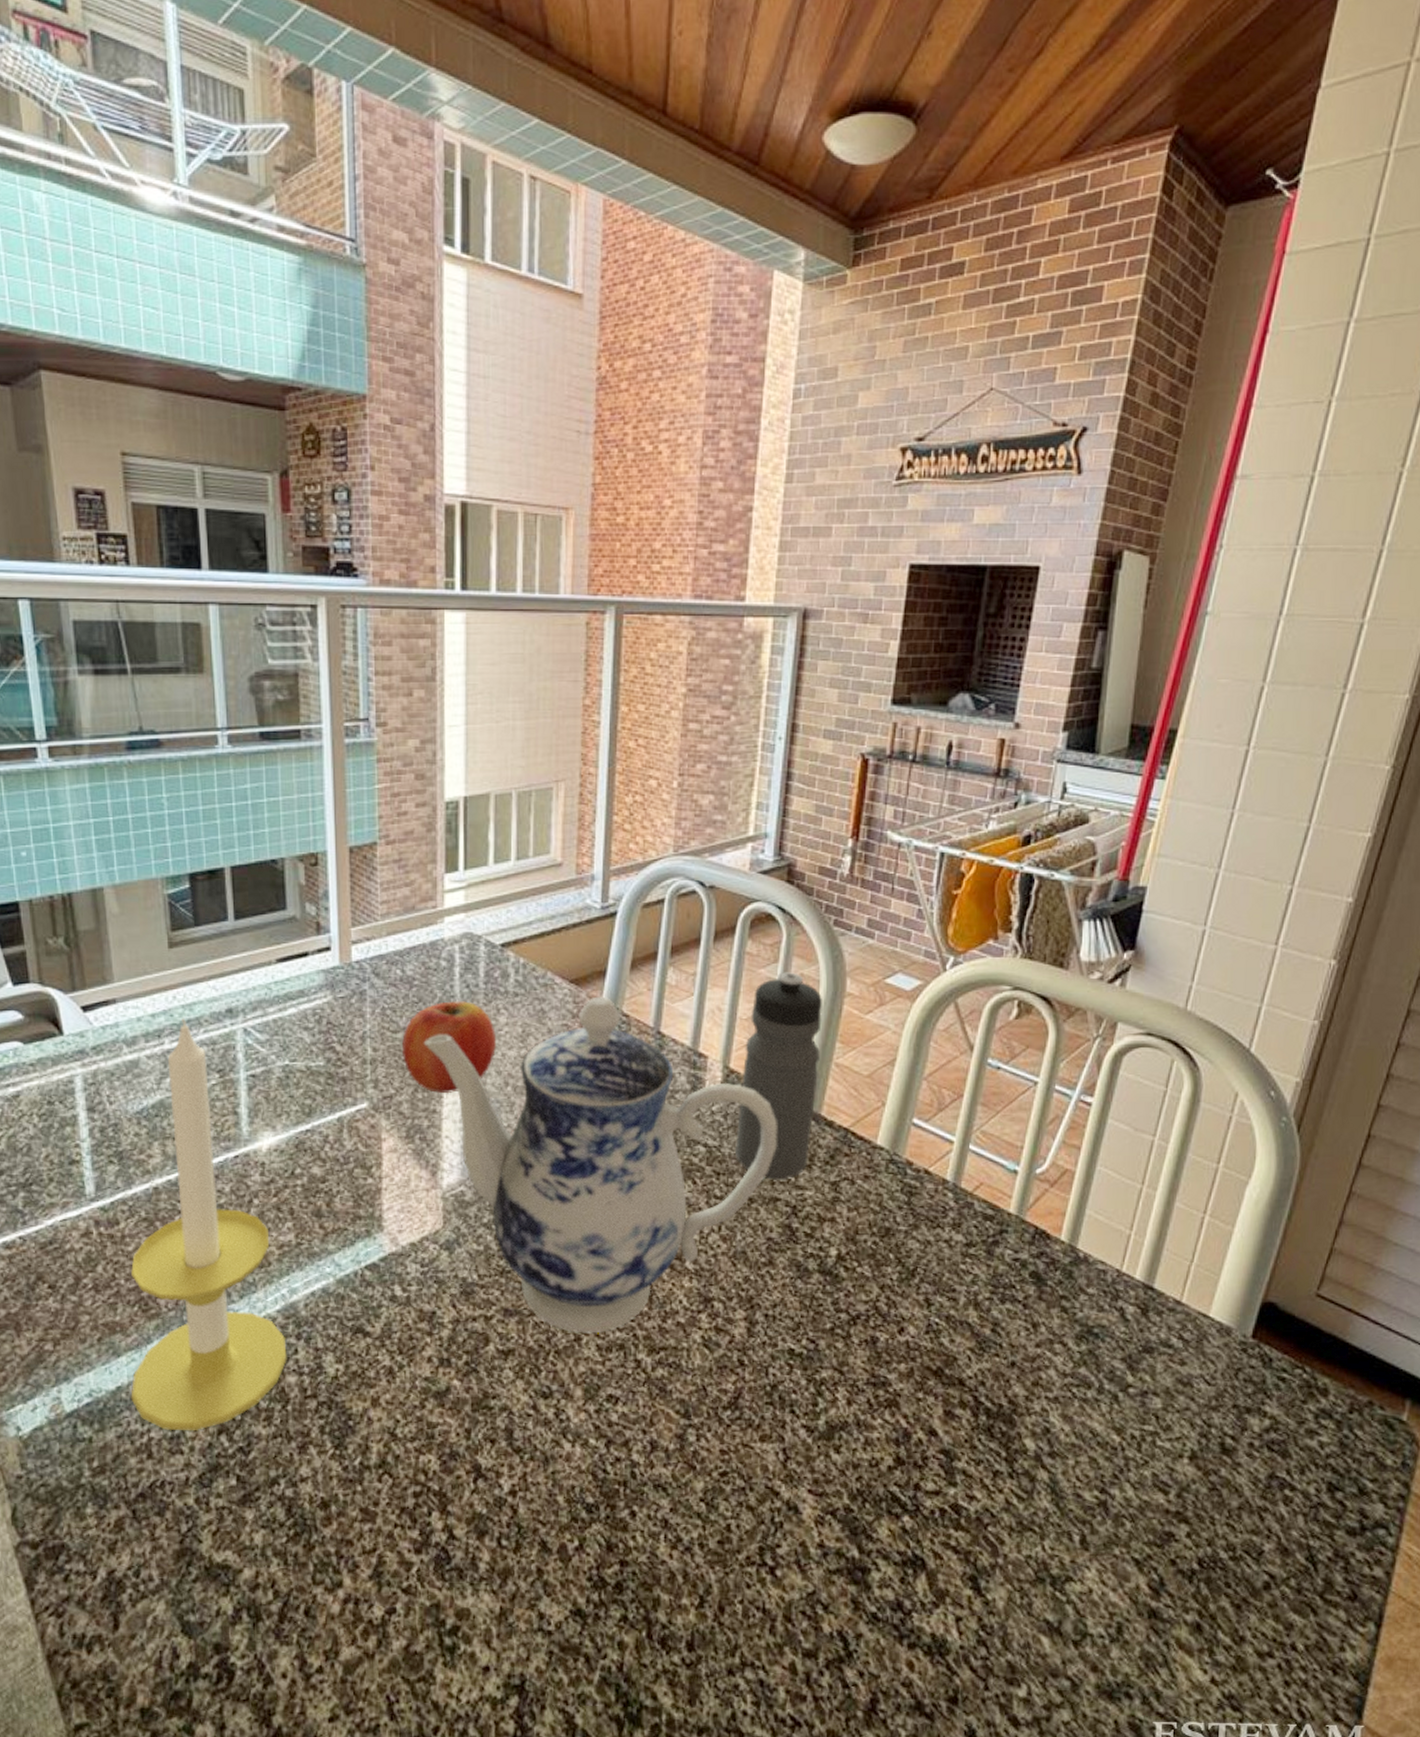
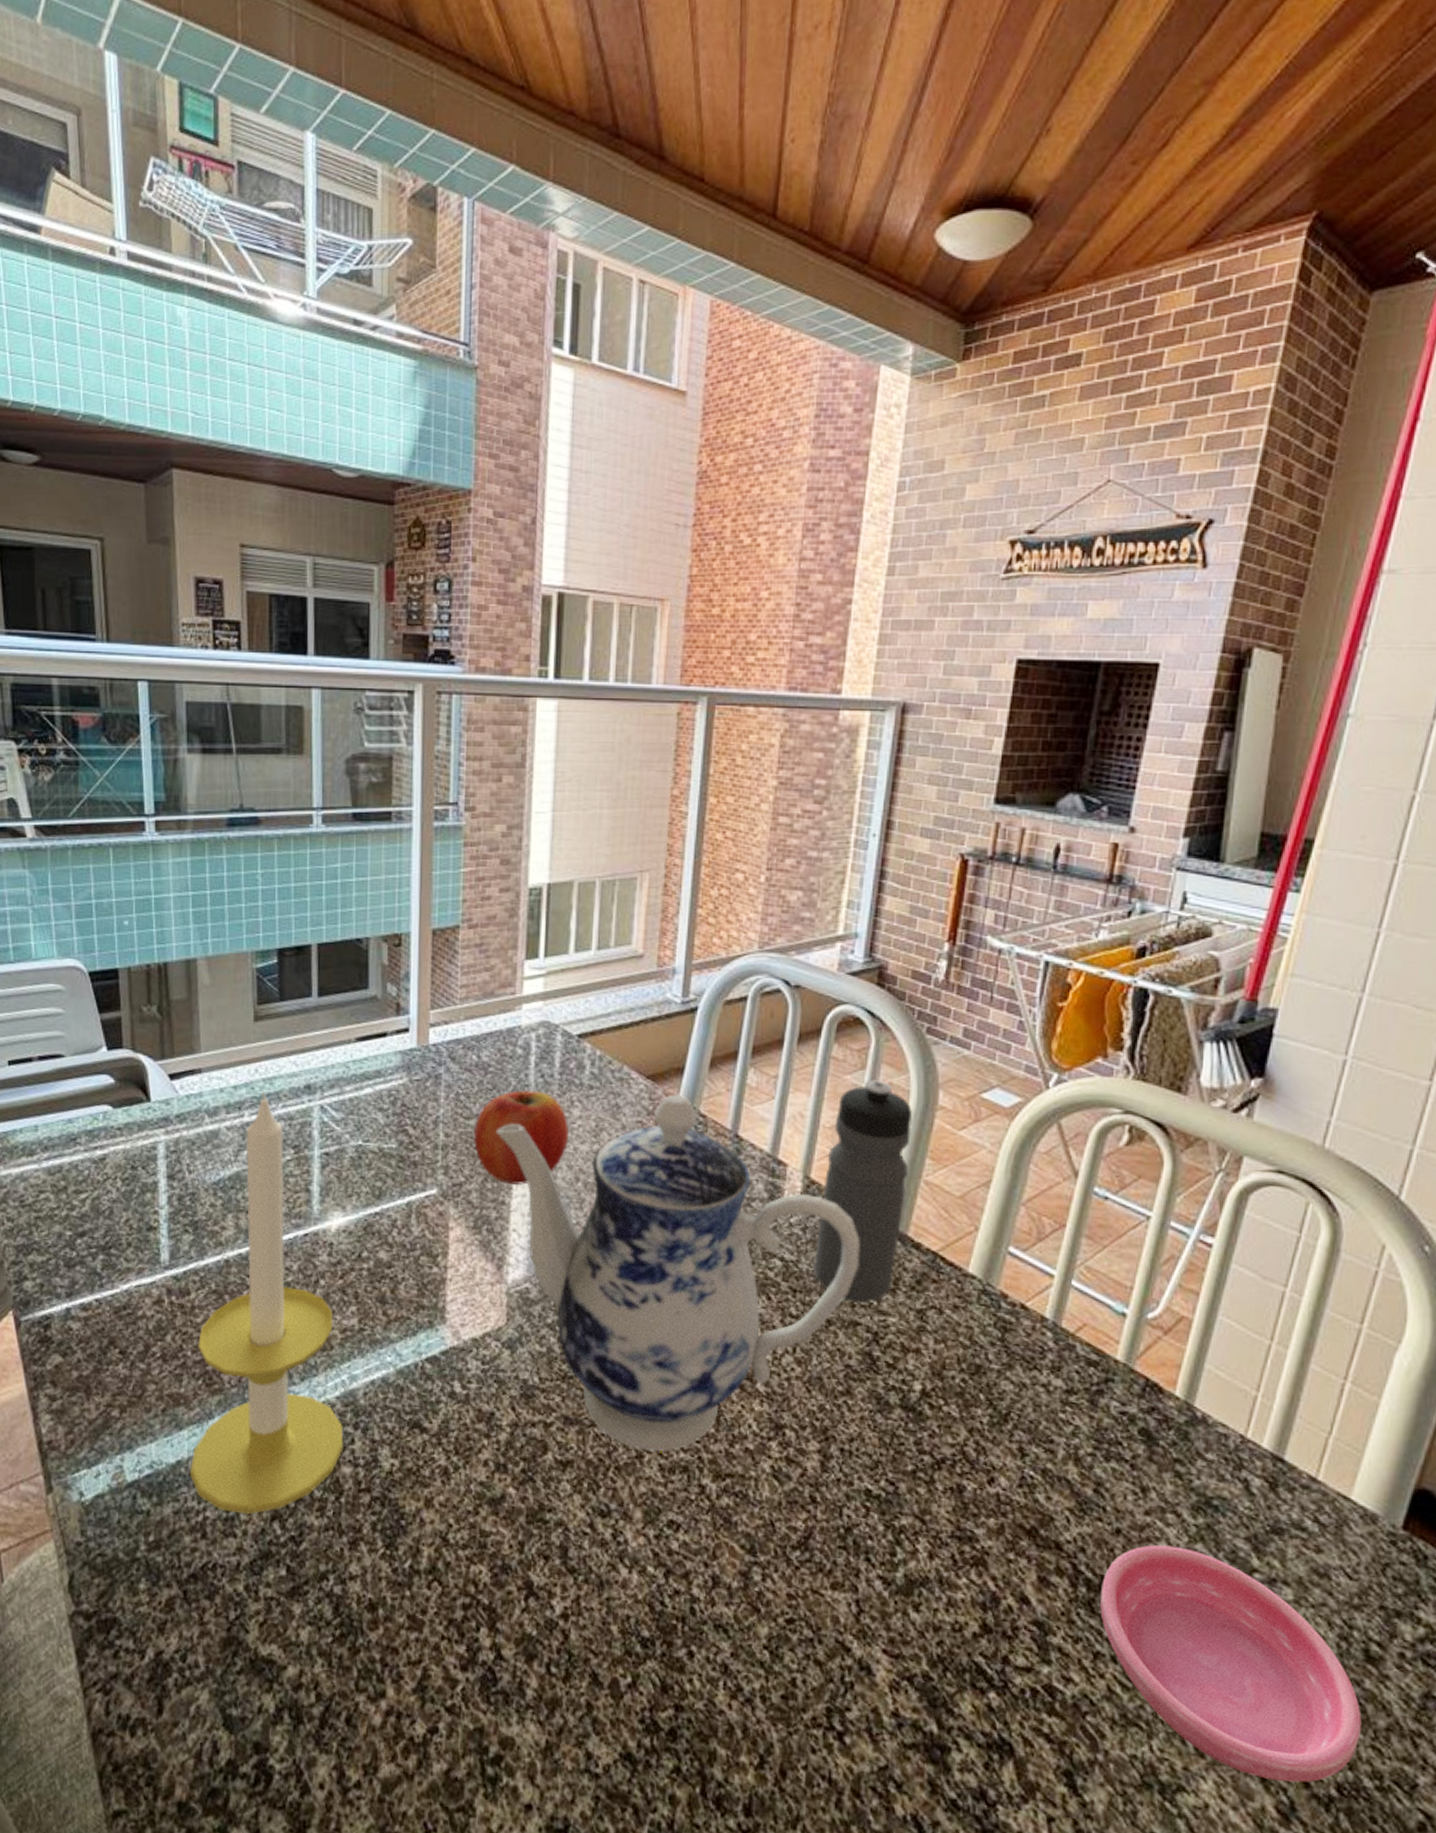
saucer: none [998,1372,1218,1563] -> present [1100,1544,1362,1783]

